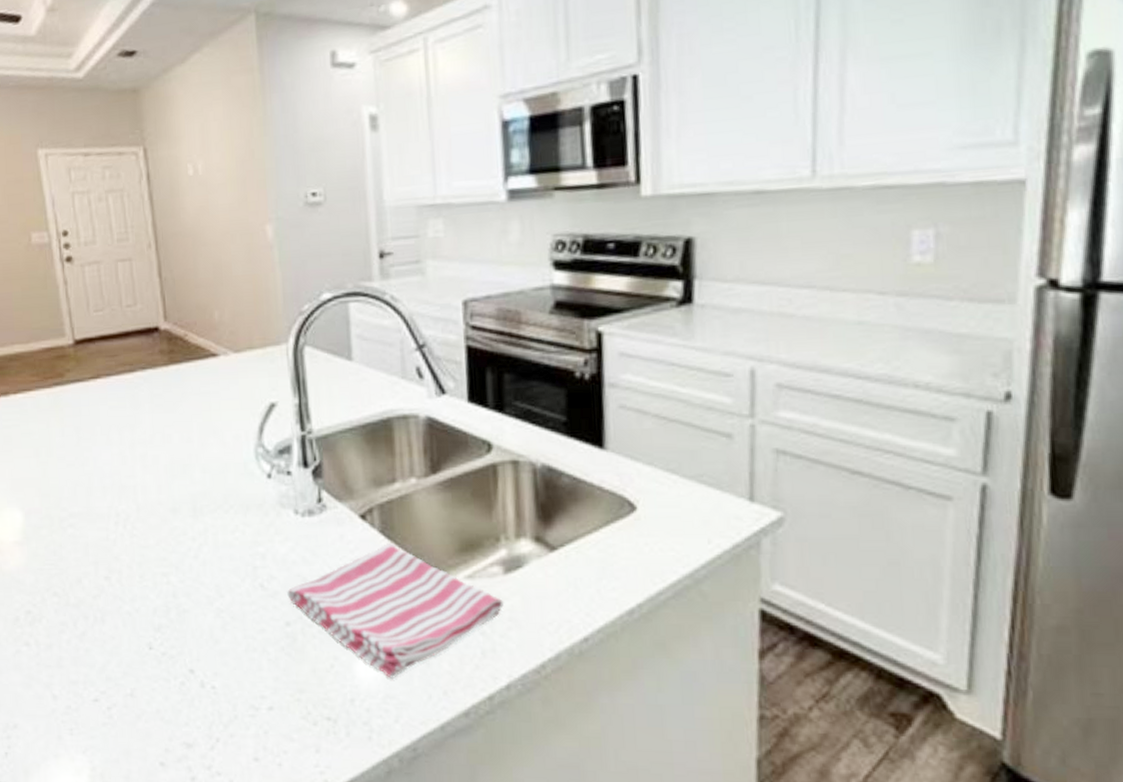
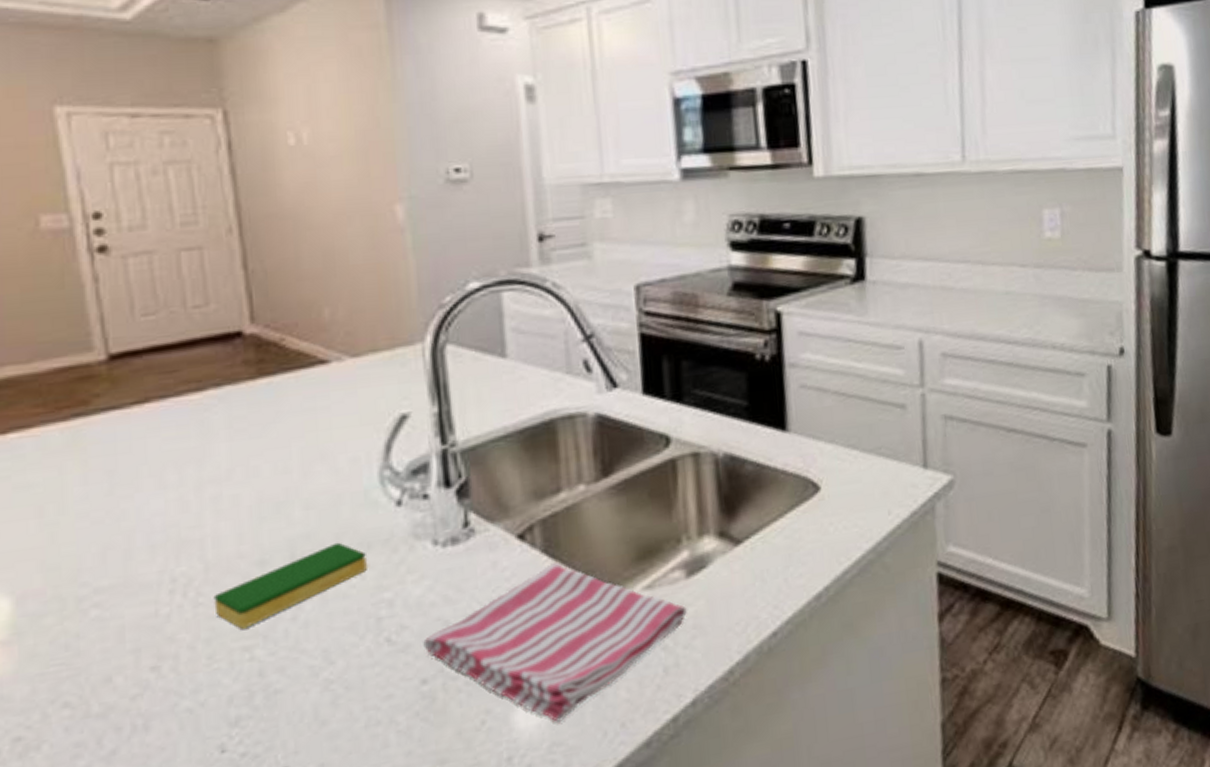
dish sponge: none [143,502,246,559] -> present [213,542,367,629]

